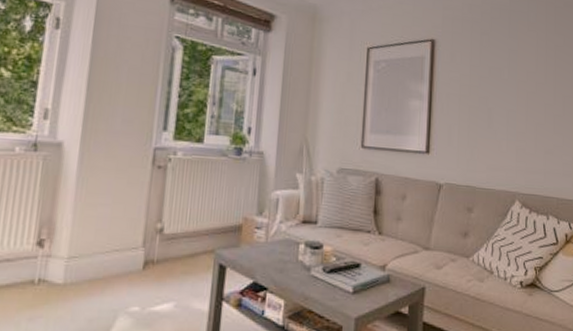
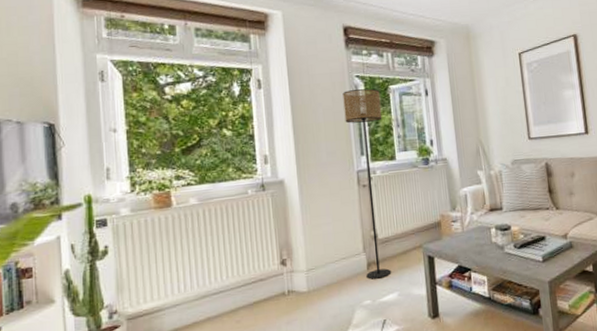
floor lamp: none [140,51,200,282] -> present [342,88,392,279]

